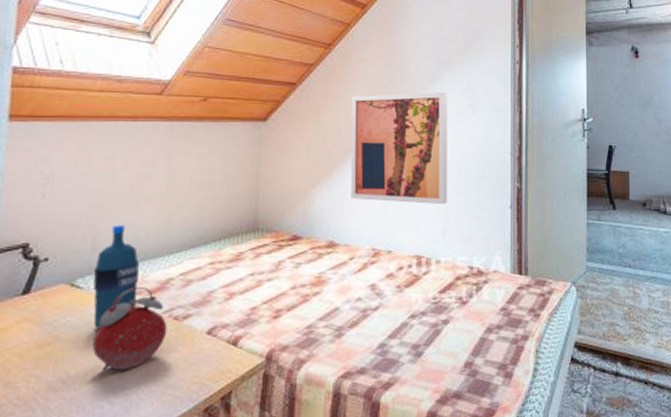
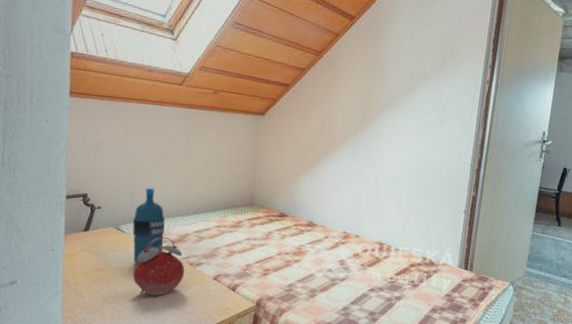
wall art: present [350,92,448,205] -> none [329,100,420,203]

